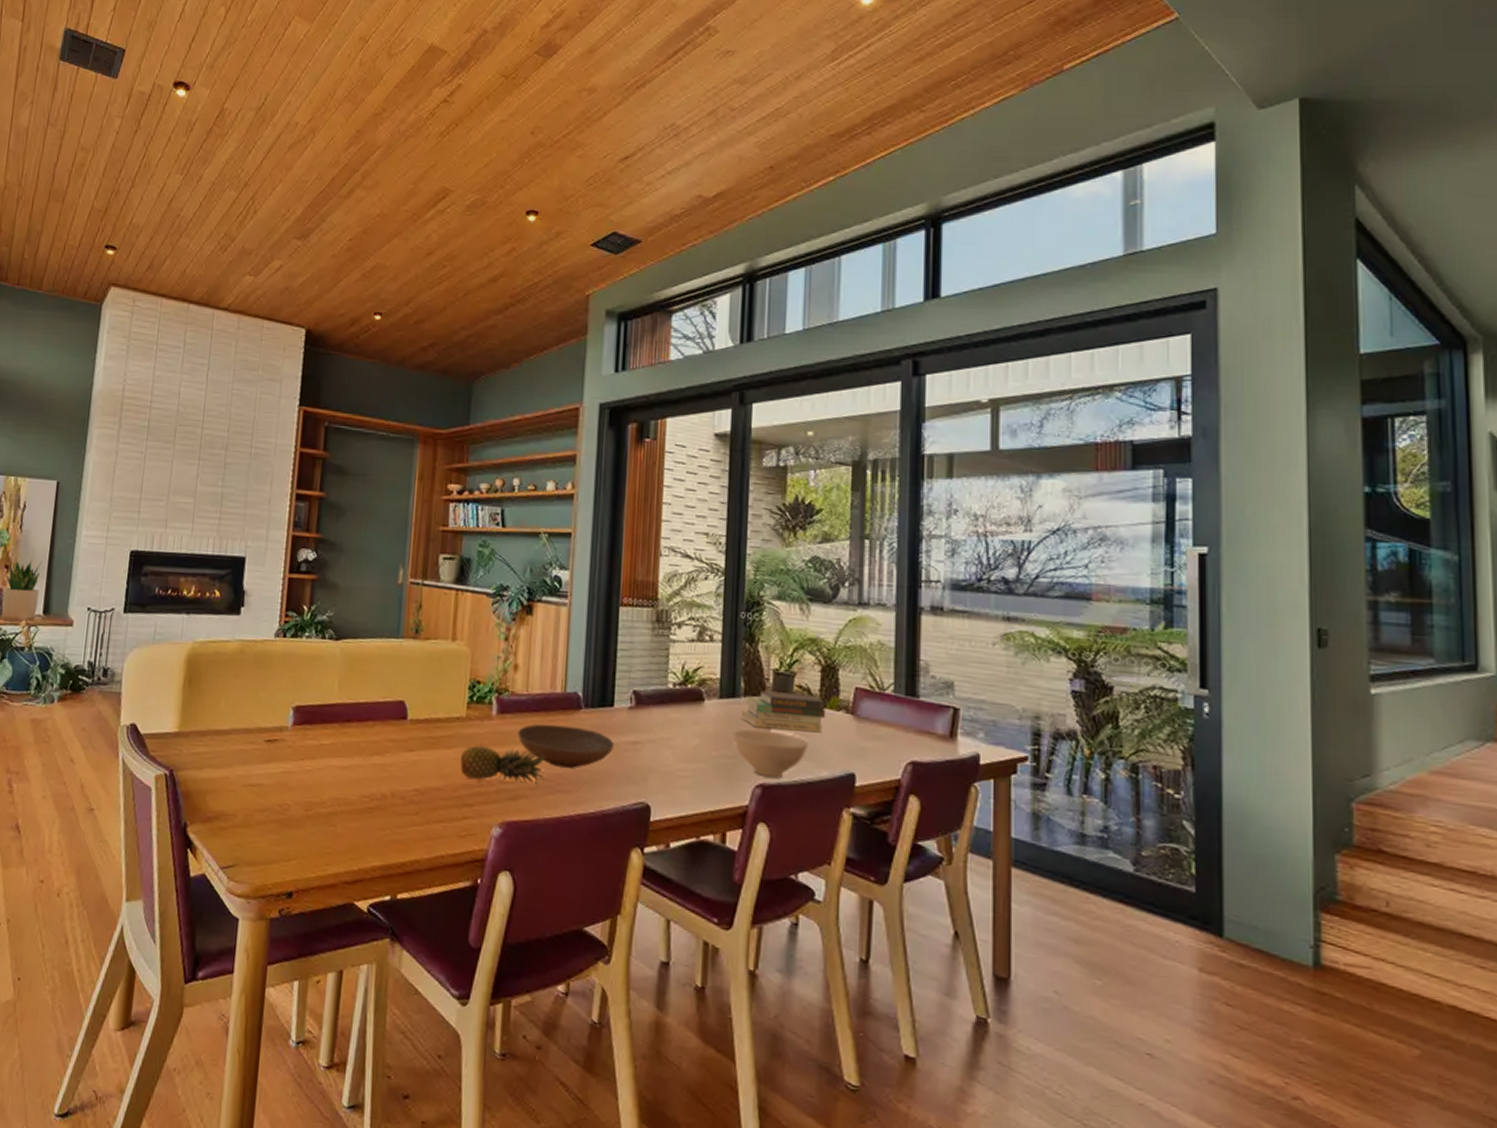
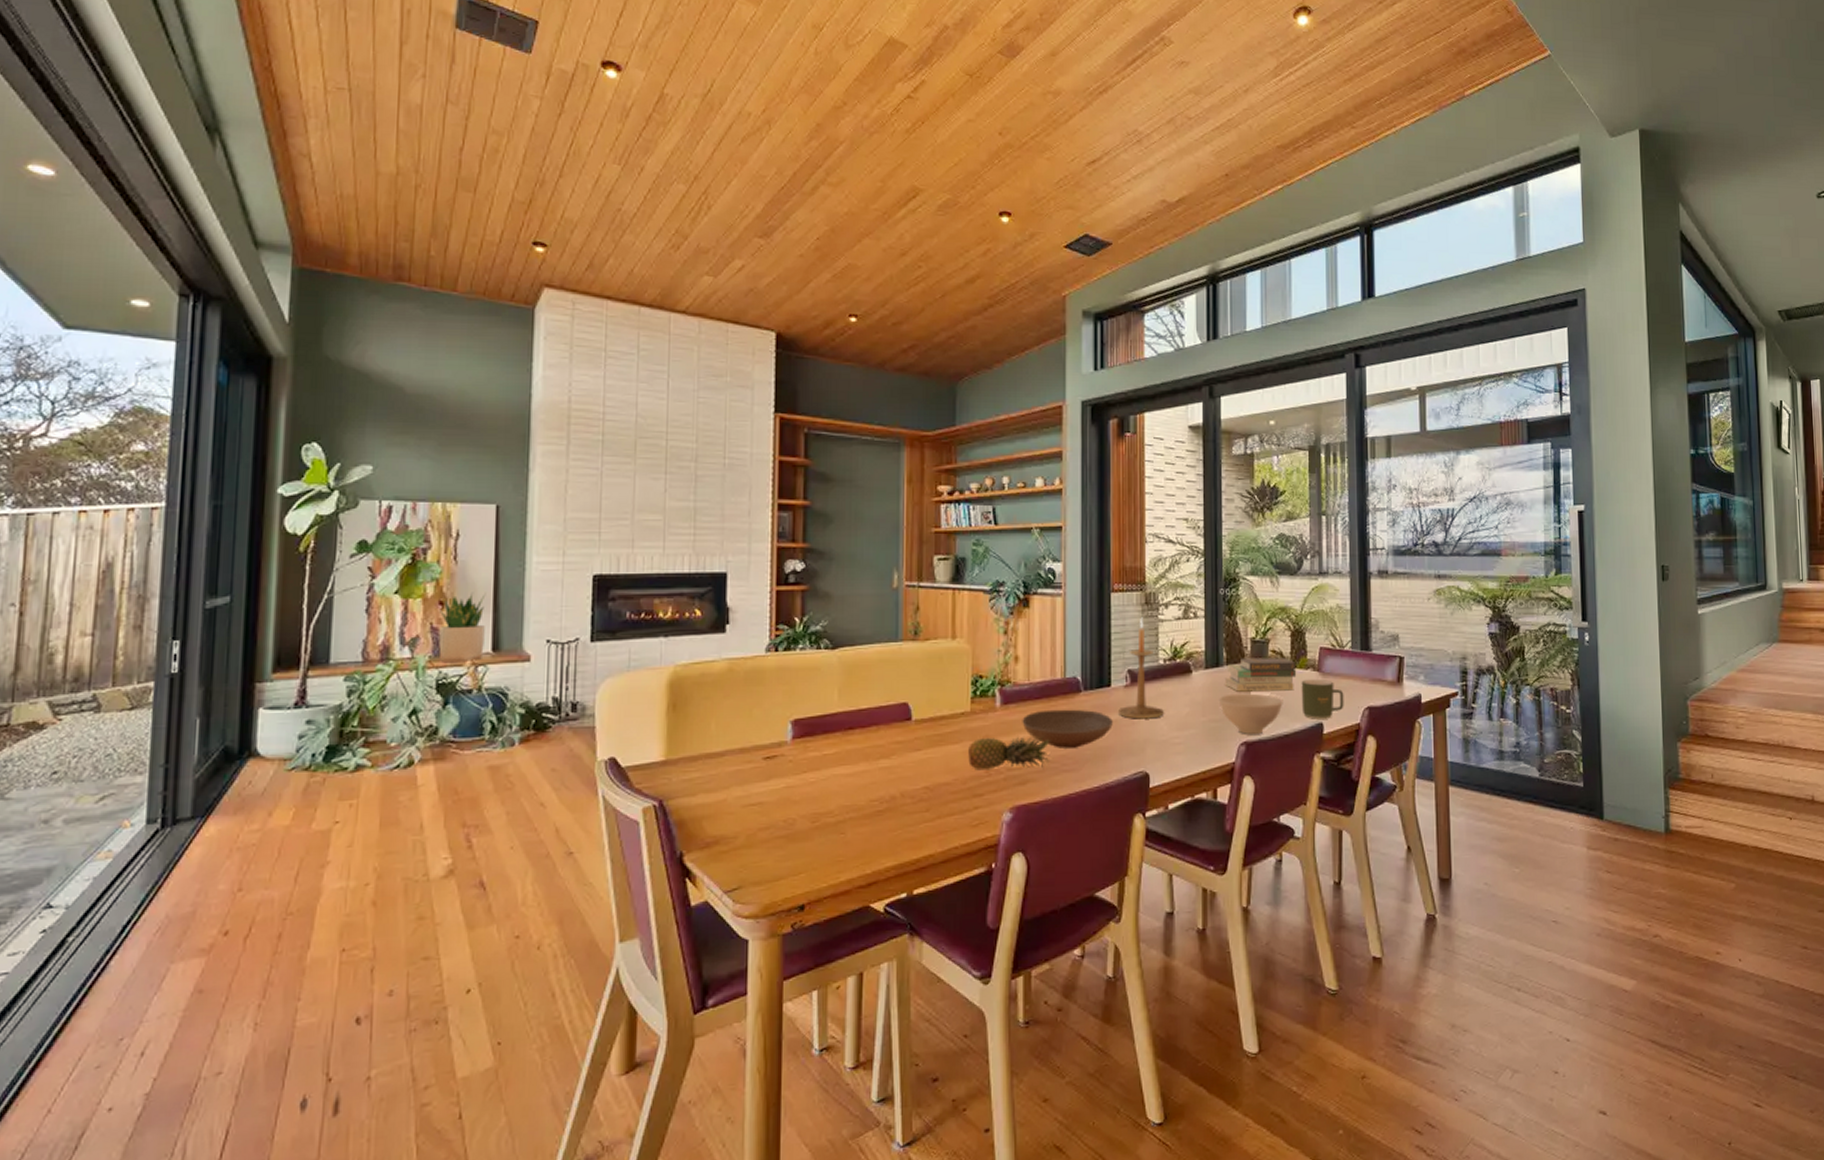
candlestick: none [620,635,670,747] -> present [1119,617,1164,719]
mug: none [830,722,883,770] -> present [1301,679,1344,719]

